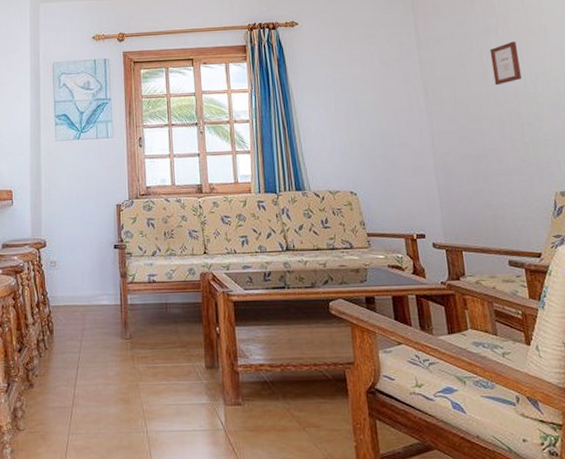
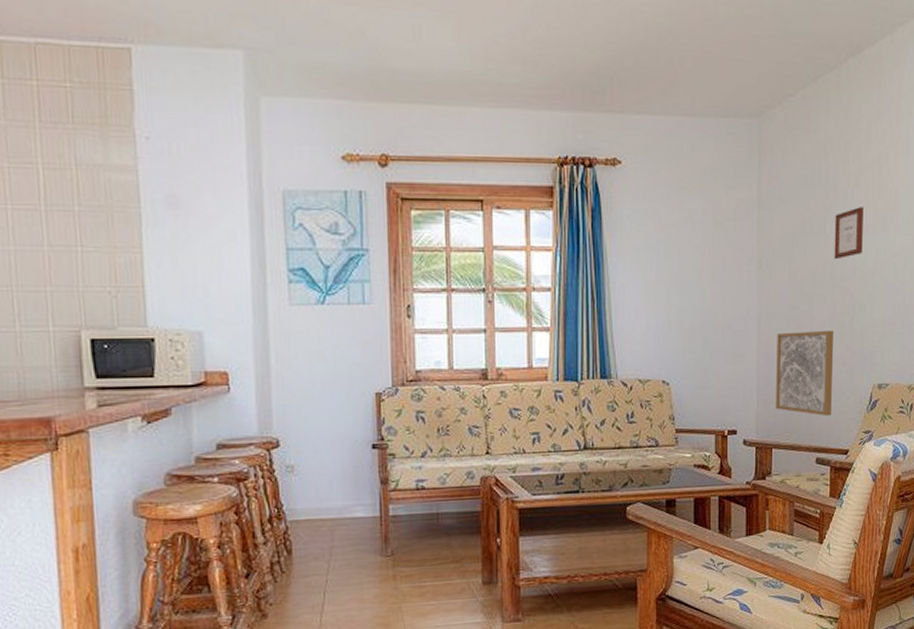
wall art: none [451,144,517,222] -> present [776,330,834,417]

